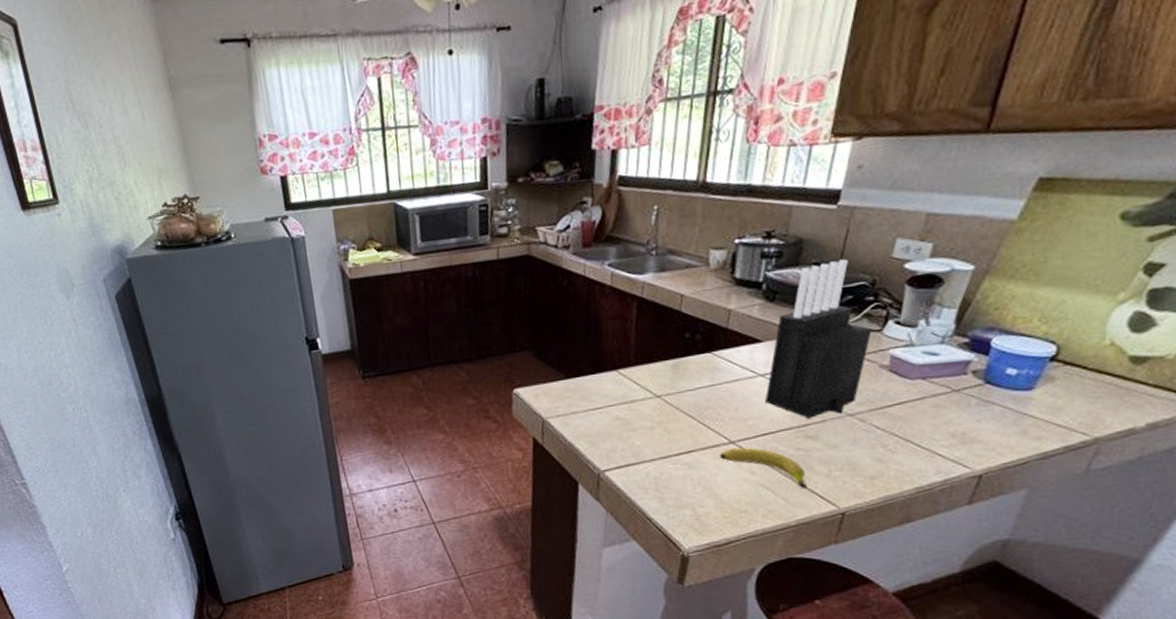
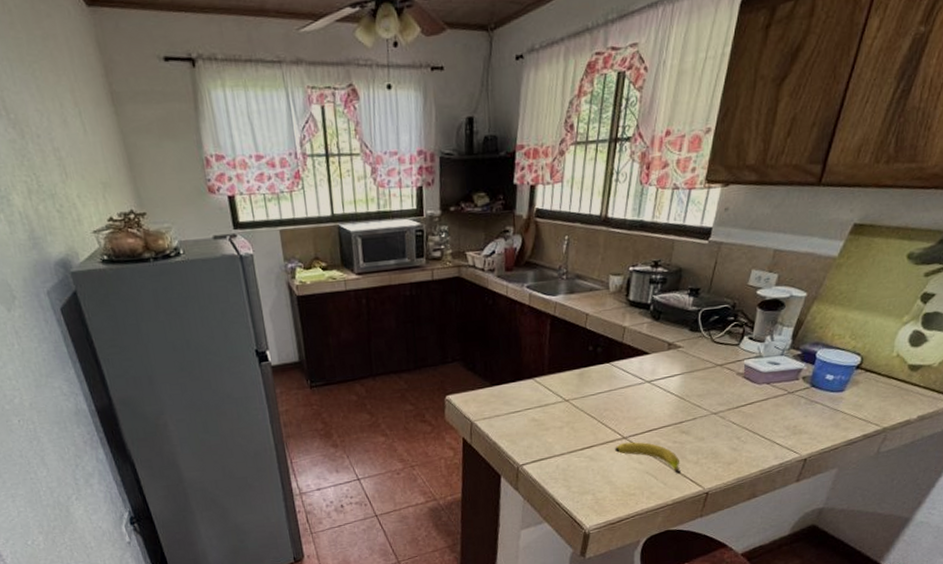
knife block: present [765,259,872,418] -> none [651,285,732,417]

